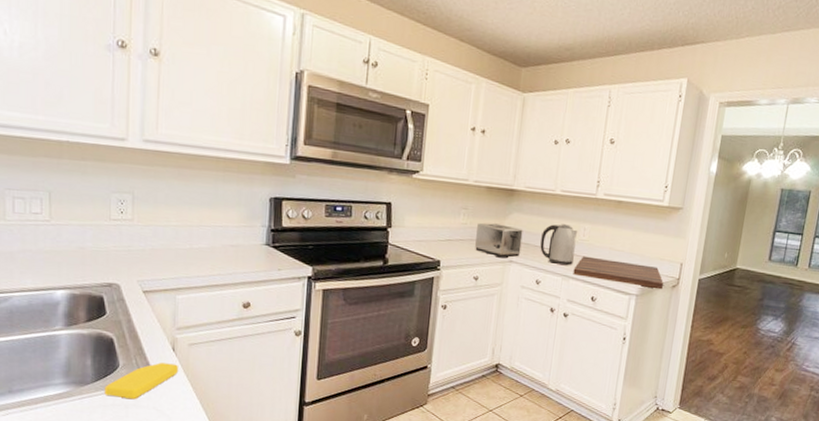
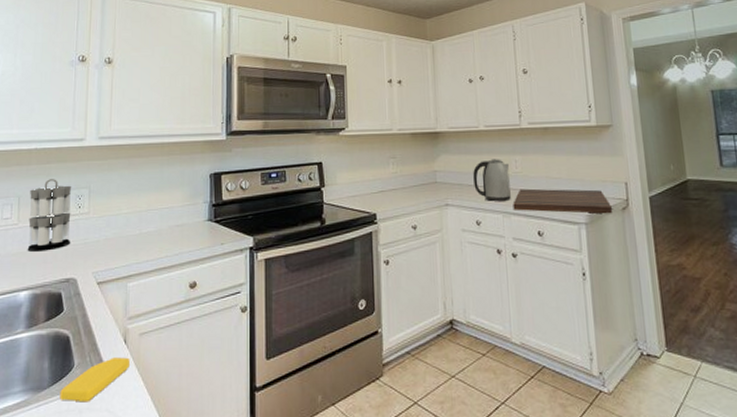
spice rack: none [62,177,113,254] -> present [27,179,72,253]
toaster: present [475,222,523,258] -> none [408,168,455,203]

